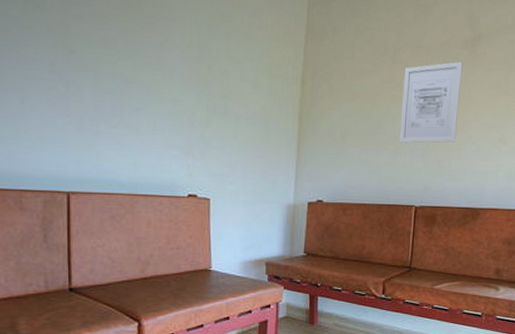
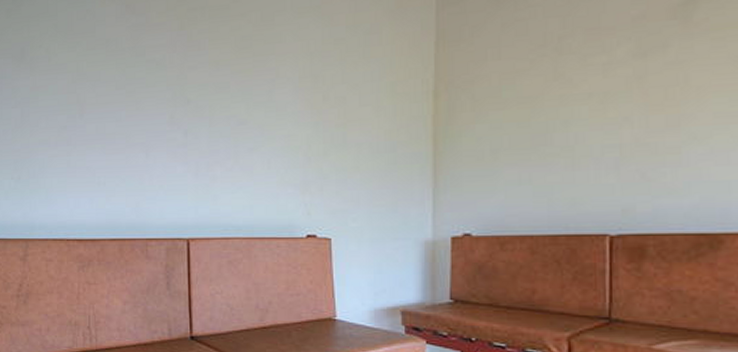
wall art: present [399,61,463,143] -> none [576,36,671,153]

